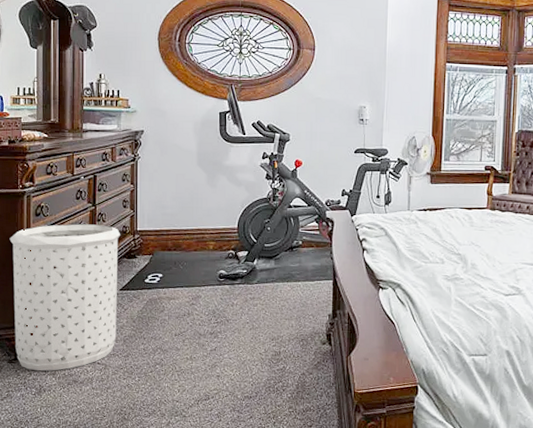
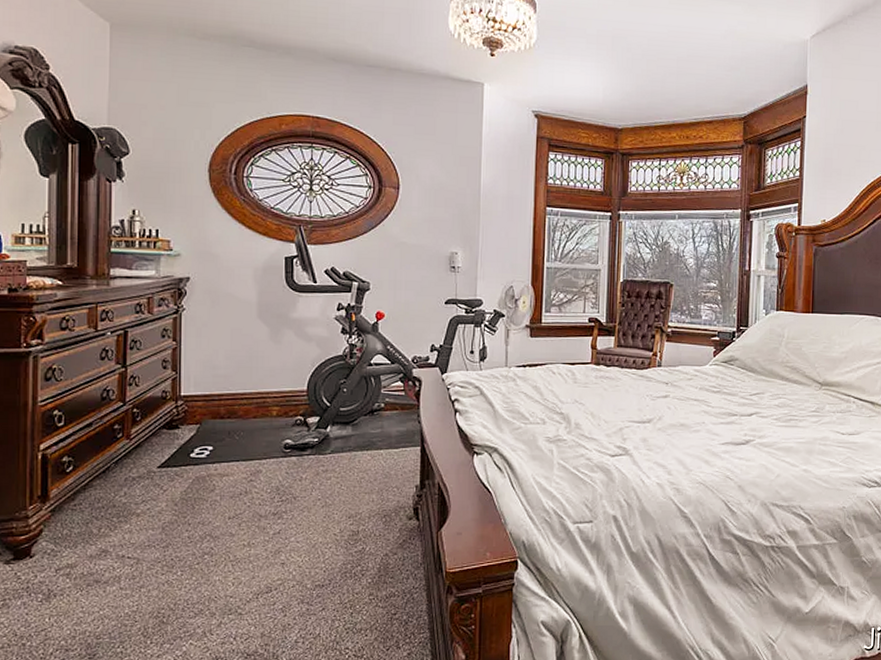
laundry basket: present [9,224,121,372] -> none [8,389,160,572]

